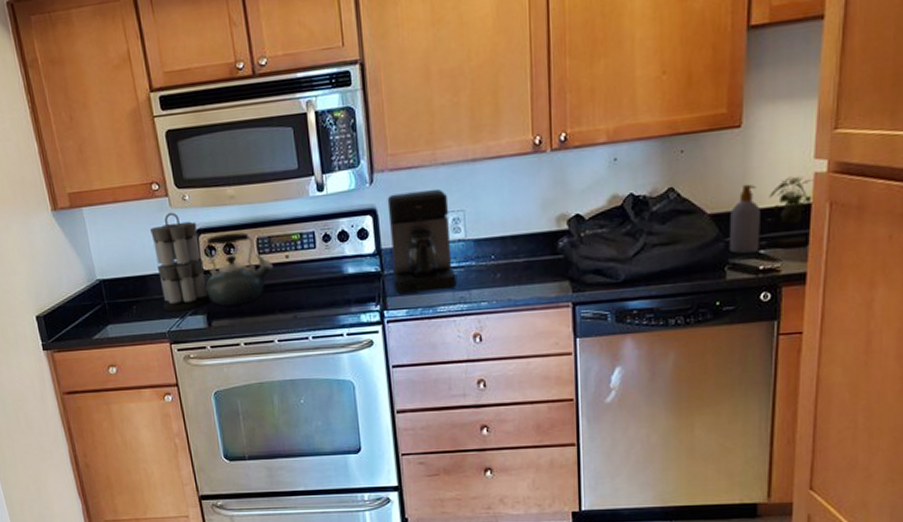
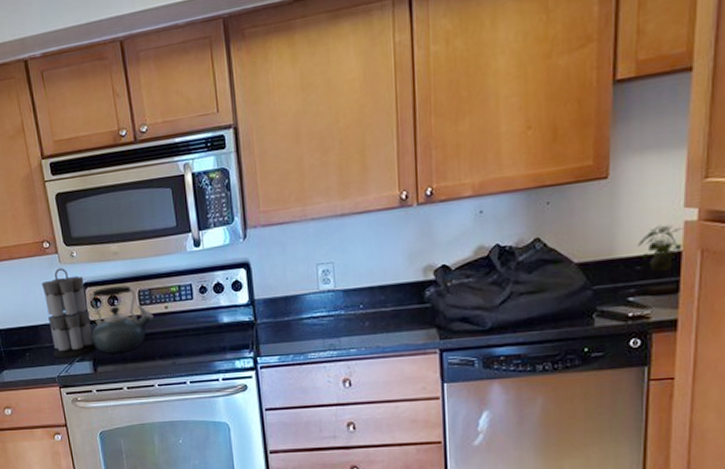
coffee maker: present [387,189,457,293] -> none [259,243,327,341]
soap bottle: present [728,184,760,254] -> none [596,233,629,301]

